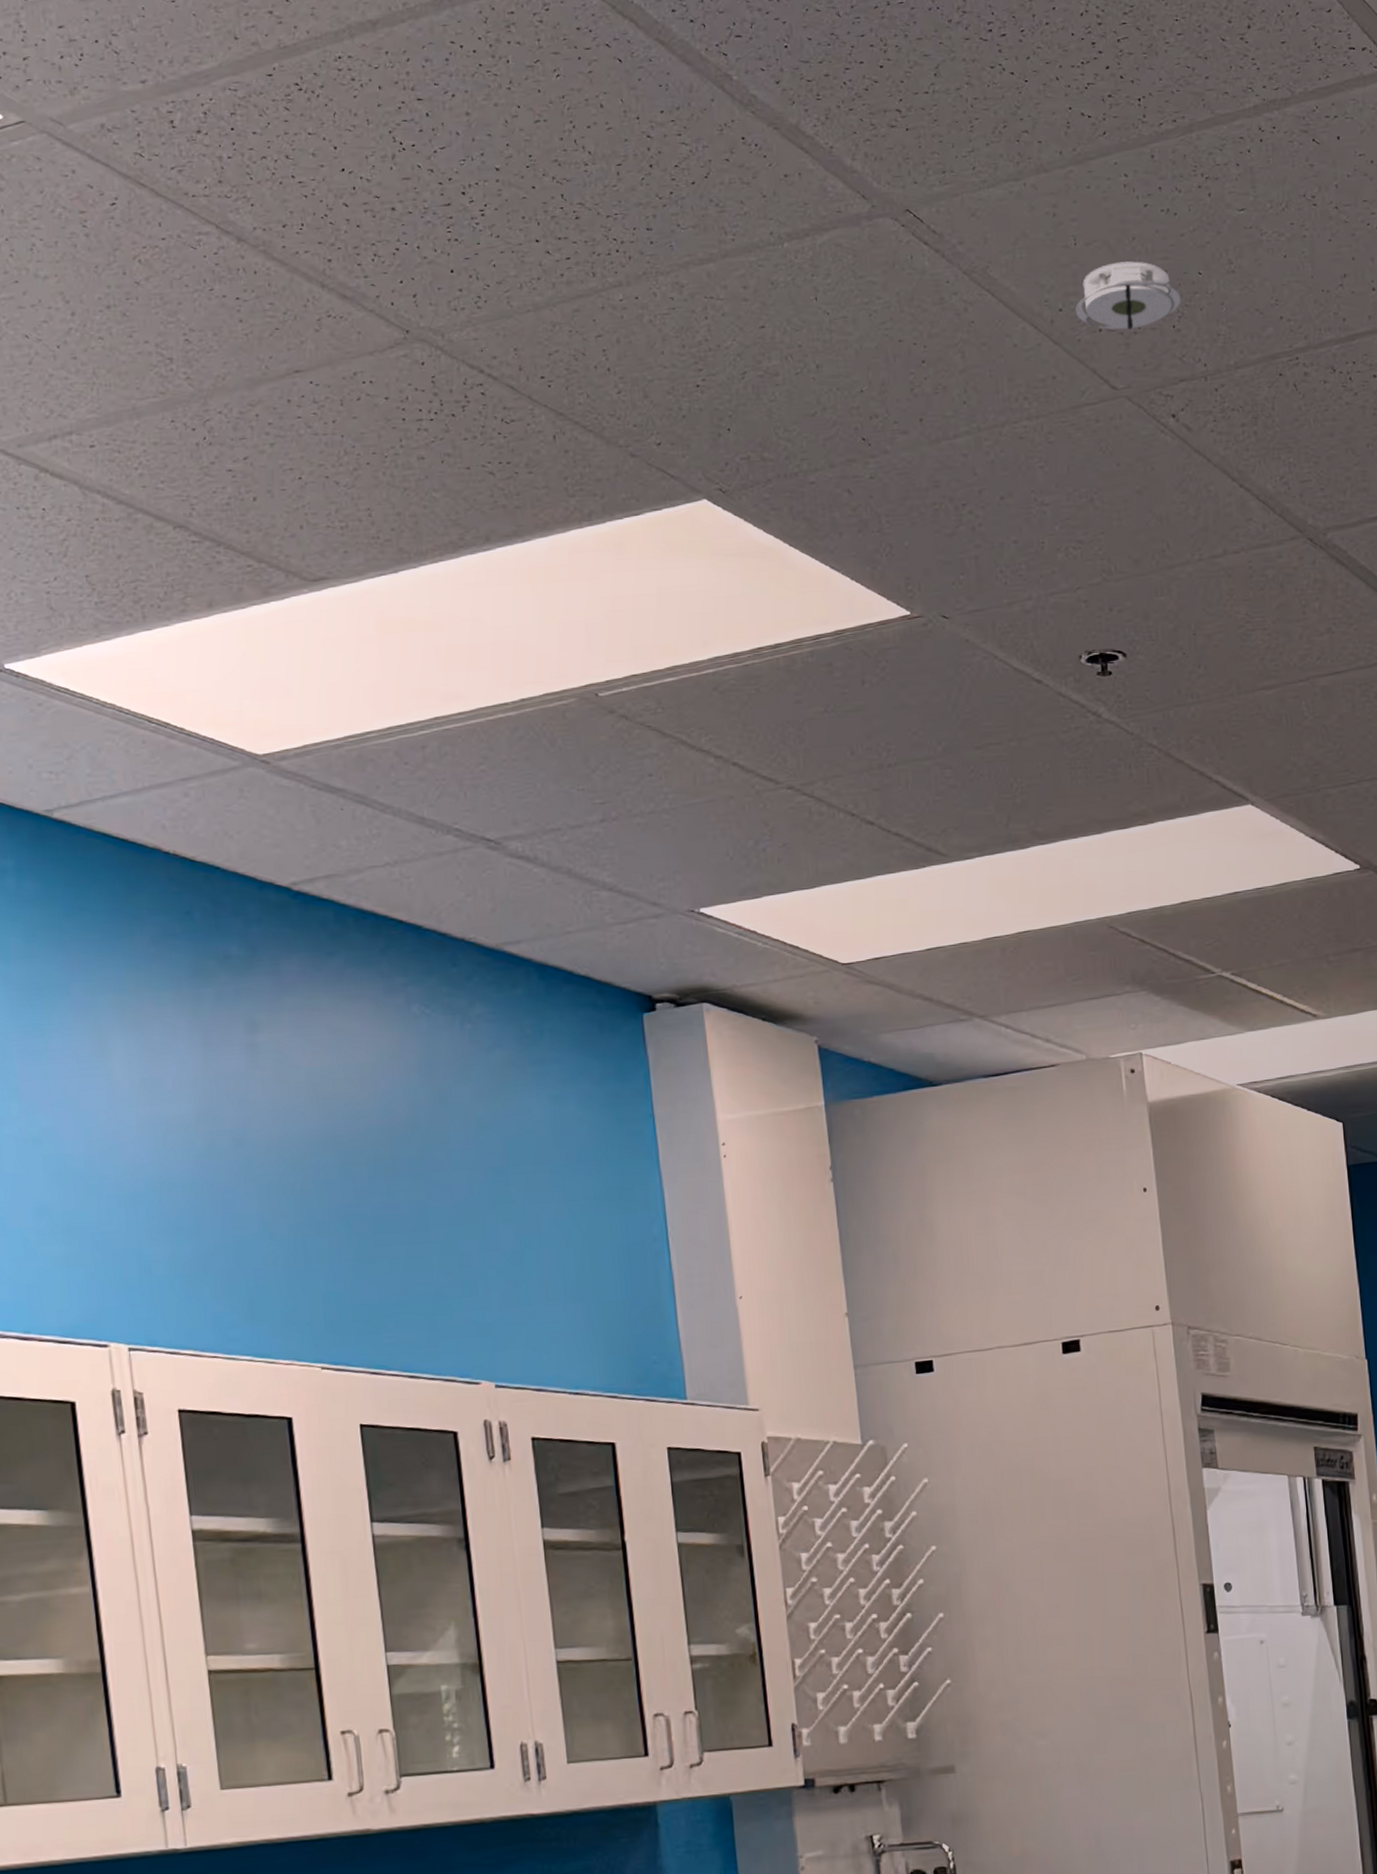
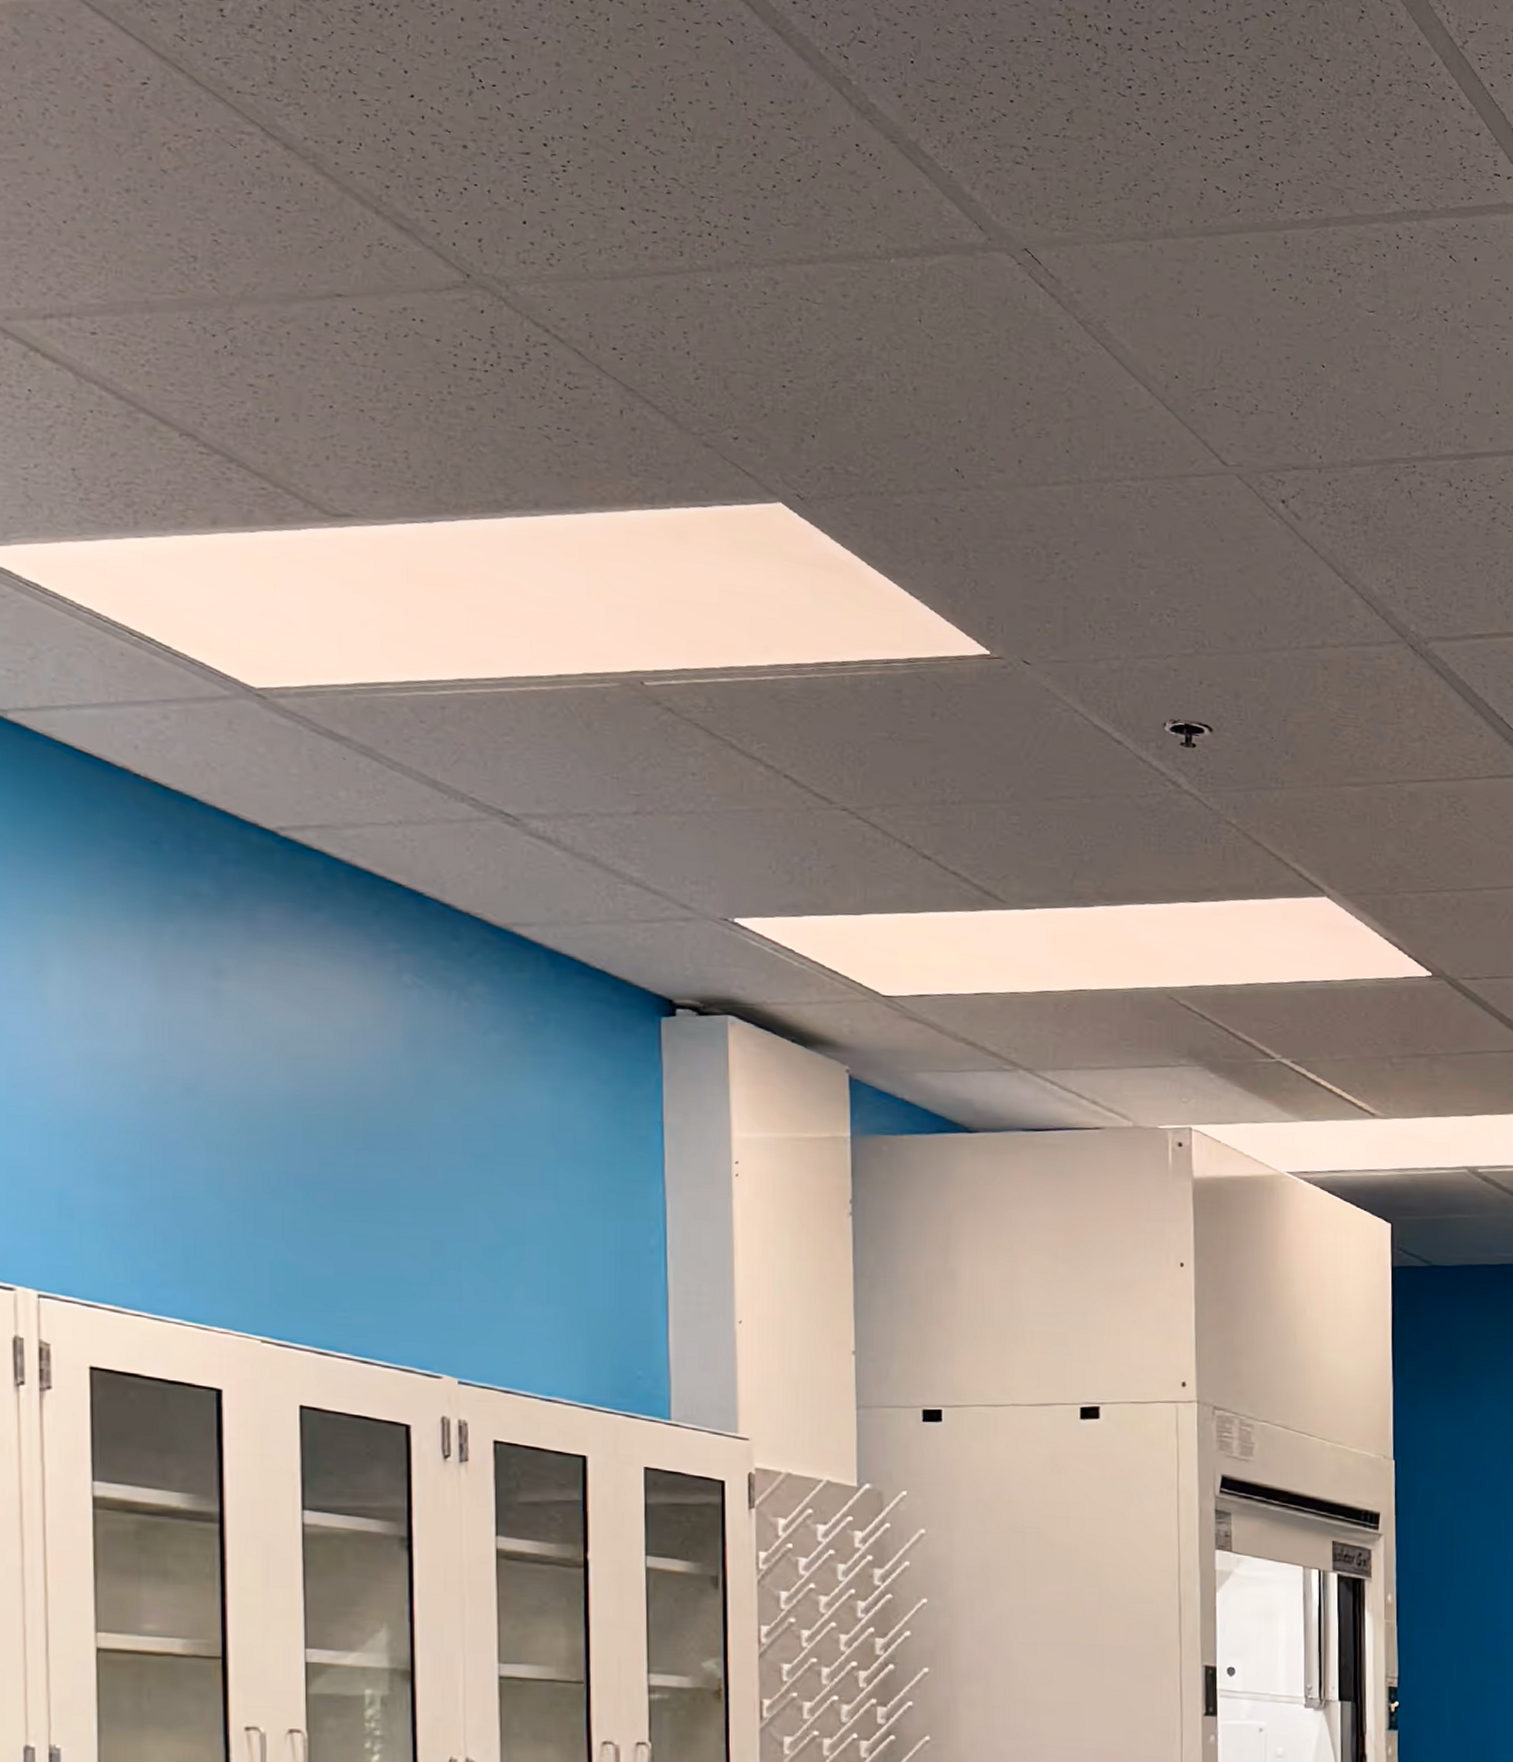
smoke detector: present [1073,261,1181,337] -> none [1187,340,1302,409]

